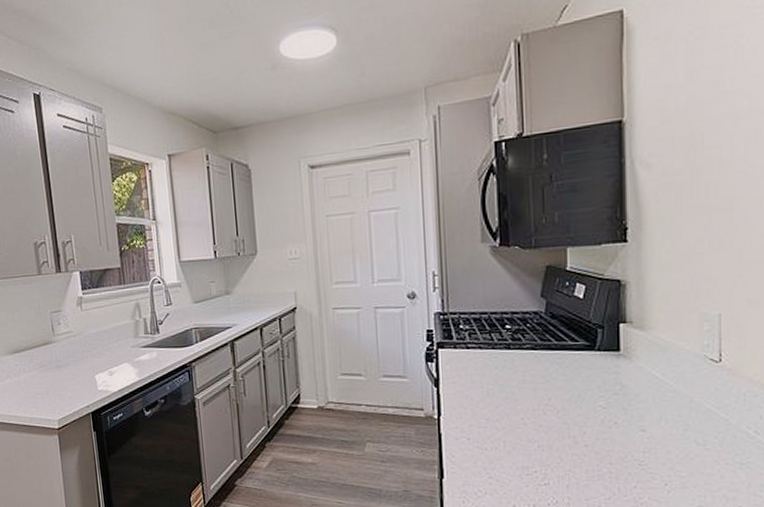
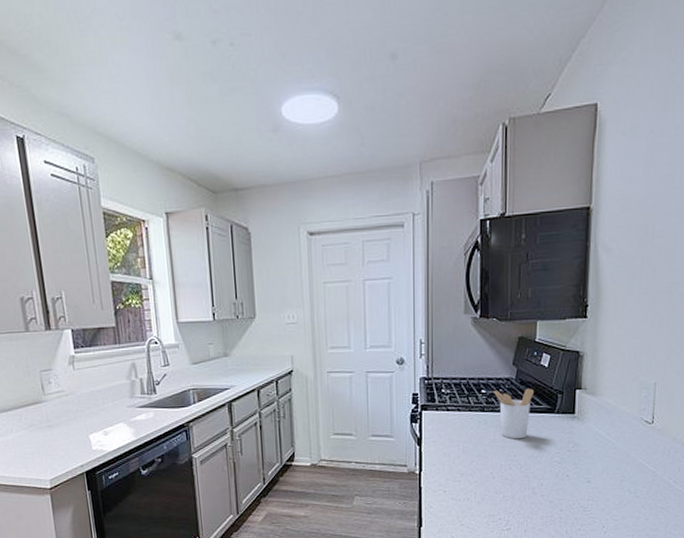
utensil holder: none [519,322,568,380] -> present [493,388,534,439]

